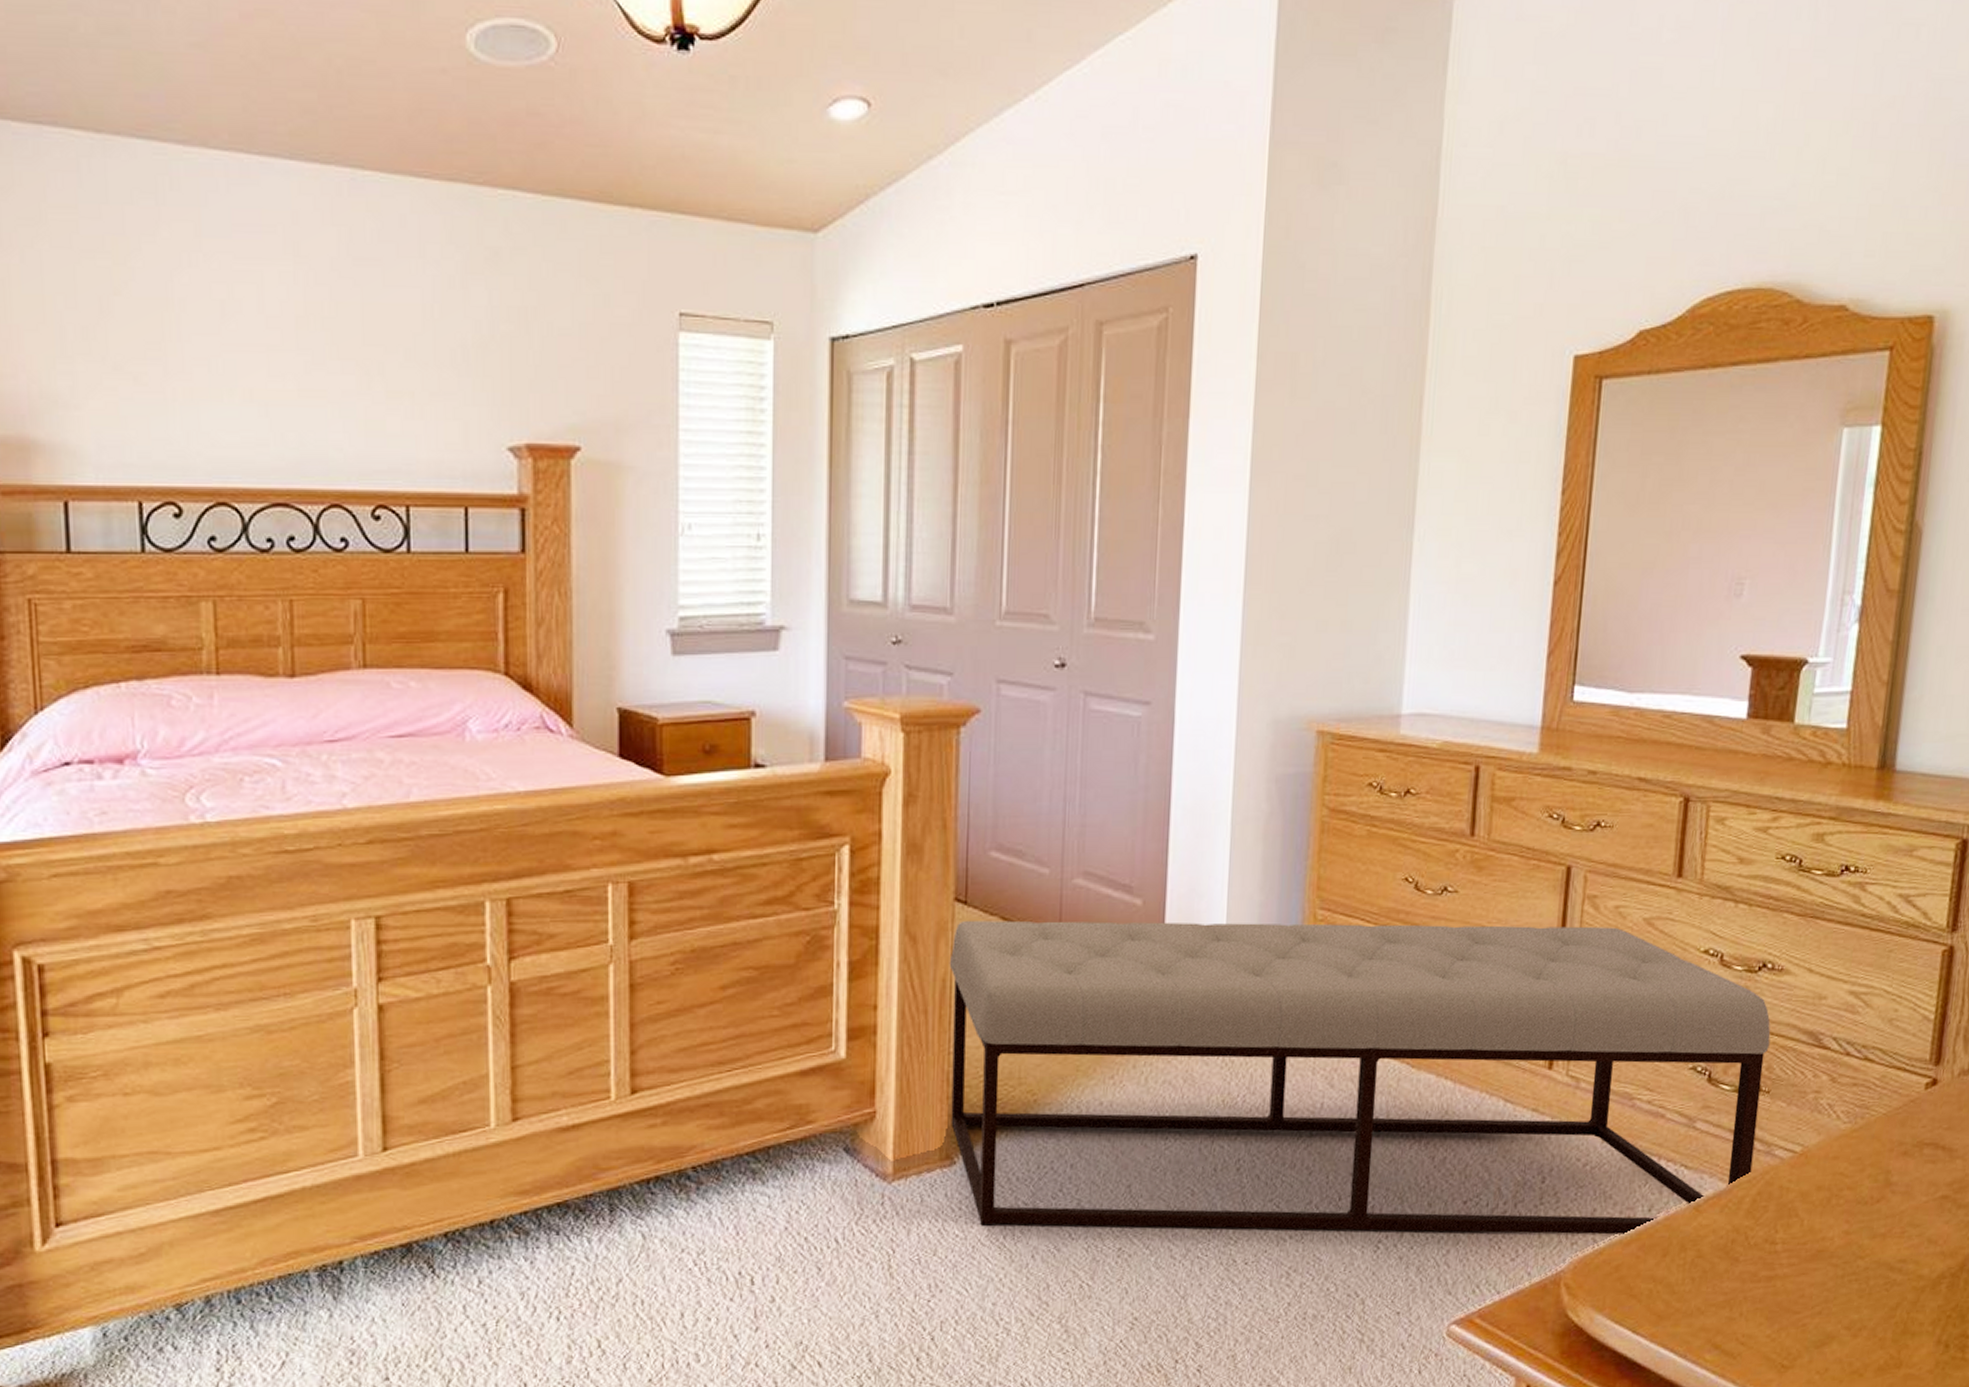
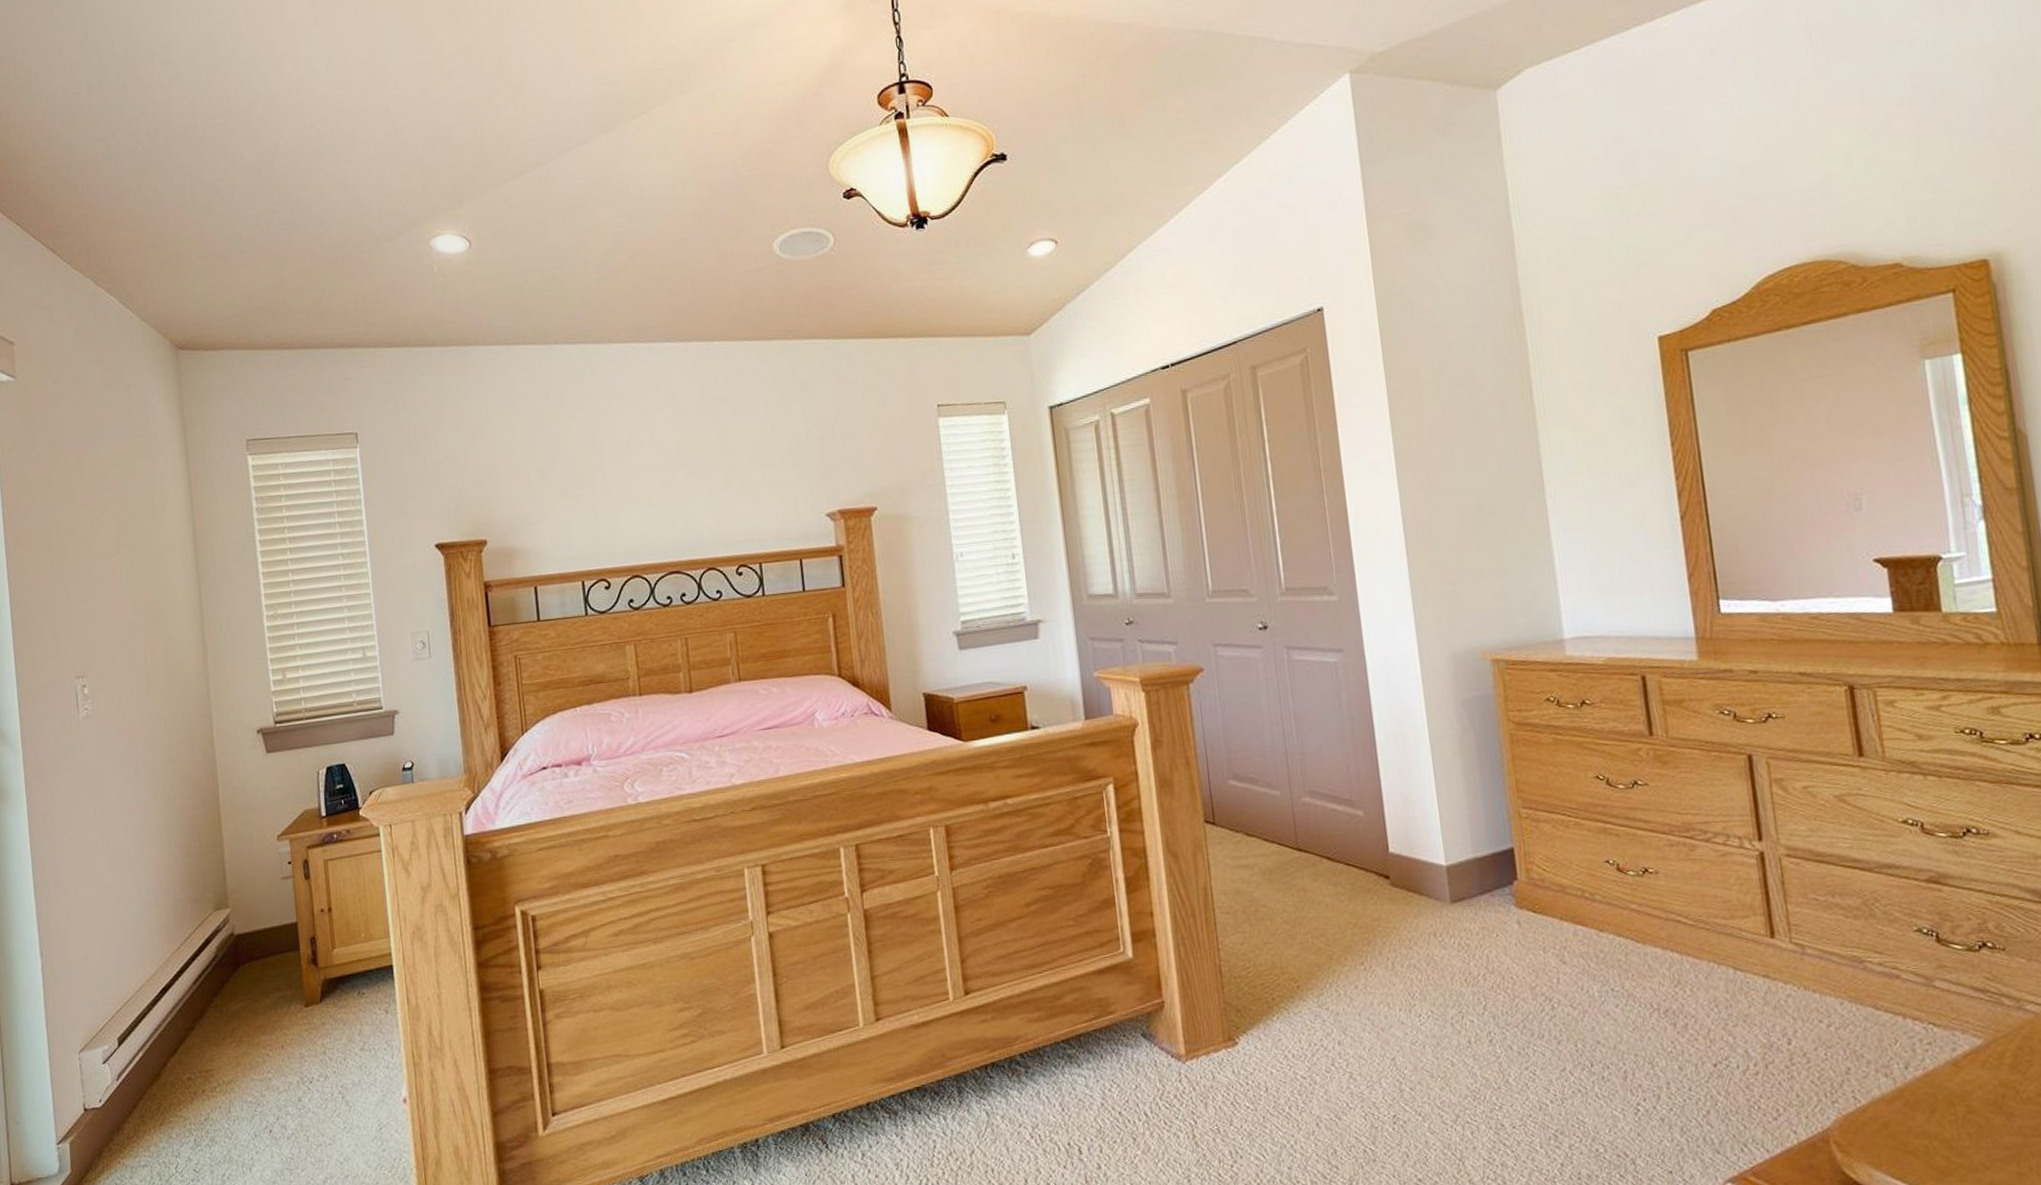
bench: present [949,920,1771,1235] -> none [1207,805,2006,1099]

